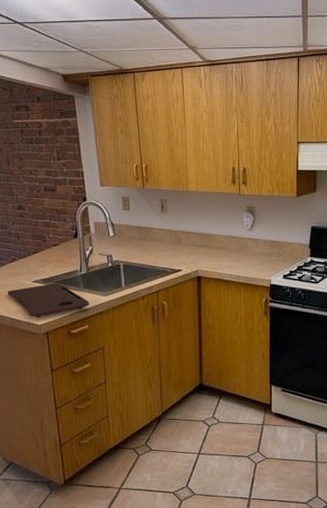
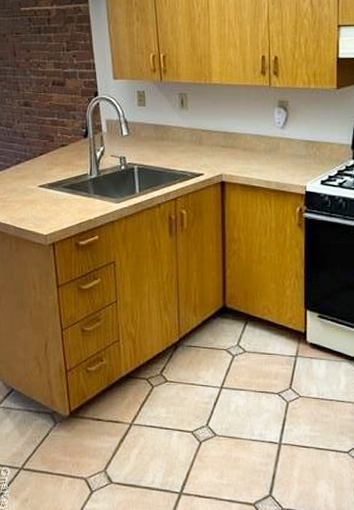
cutting board: present [7,283,90,318] -> none [11,188,100,227]

